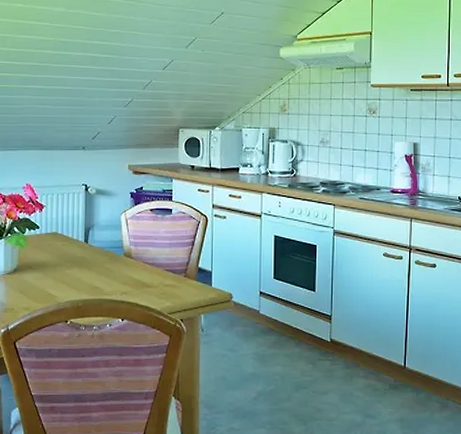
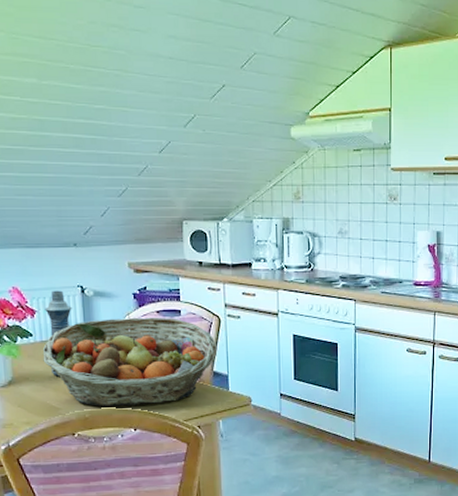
fruit basket: none [46,214,203,298] -> present [42,317,218,407]
bottle: none [52,188,76,267] -> present [45,290,72,377]

